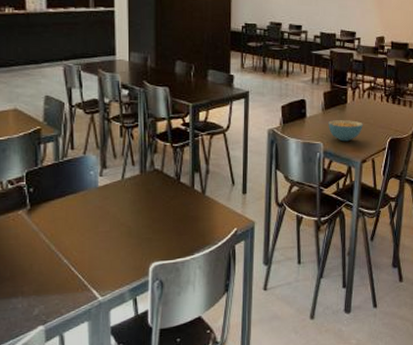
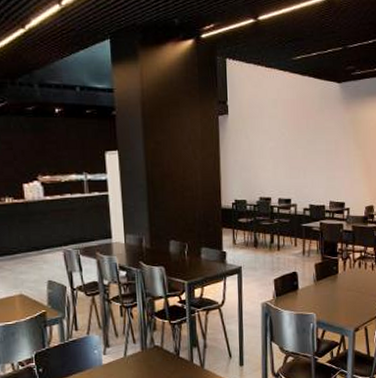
cereal bowl: present [328,120,363,142] -> none [320,290,355,312]

